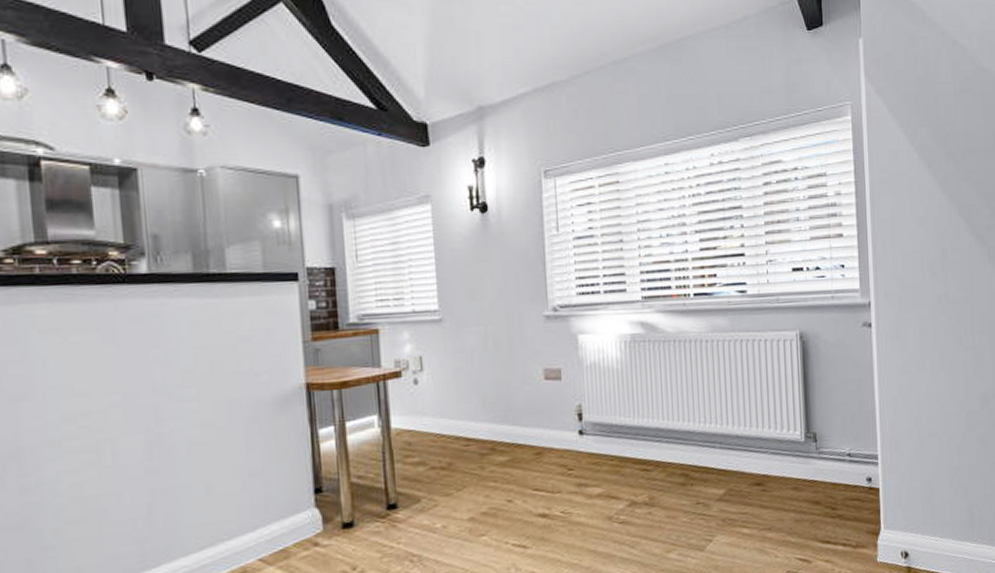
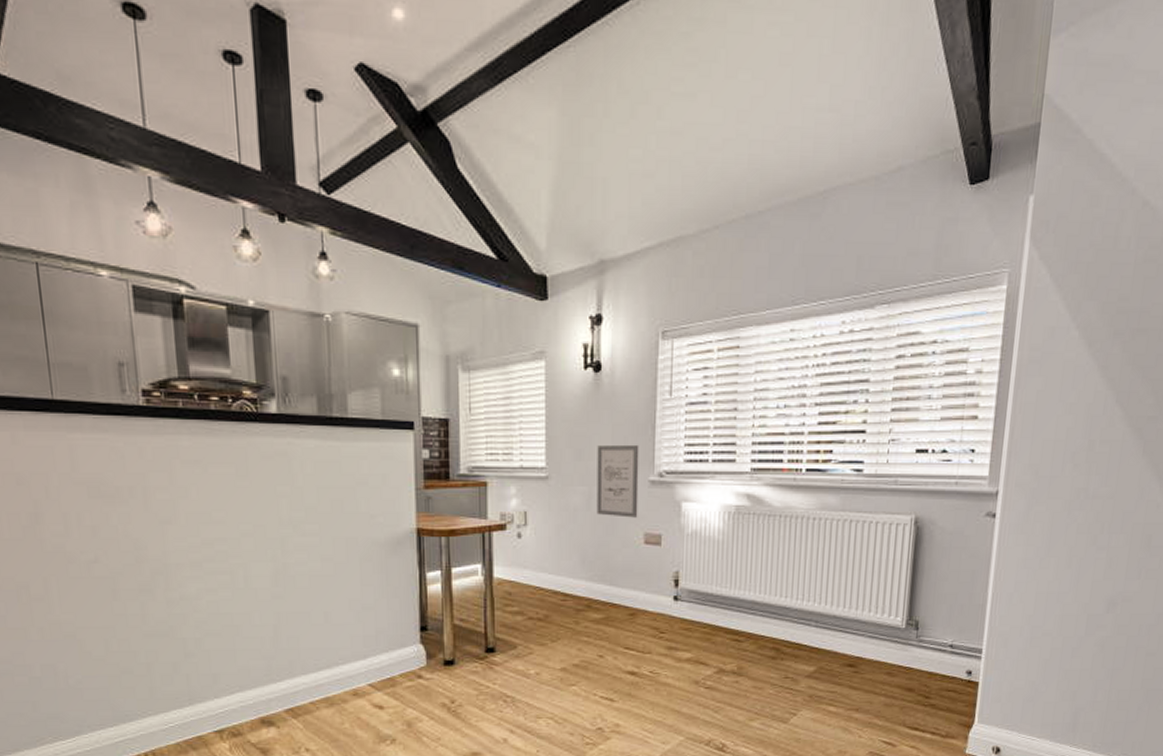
wall art: none [489,281,536,355] -> present [596,444,639,518]

